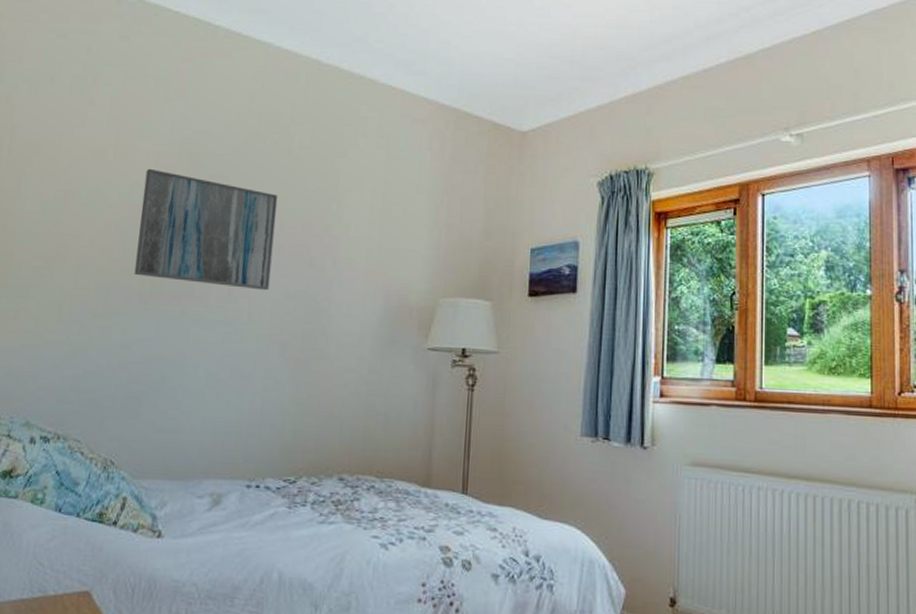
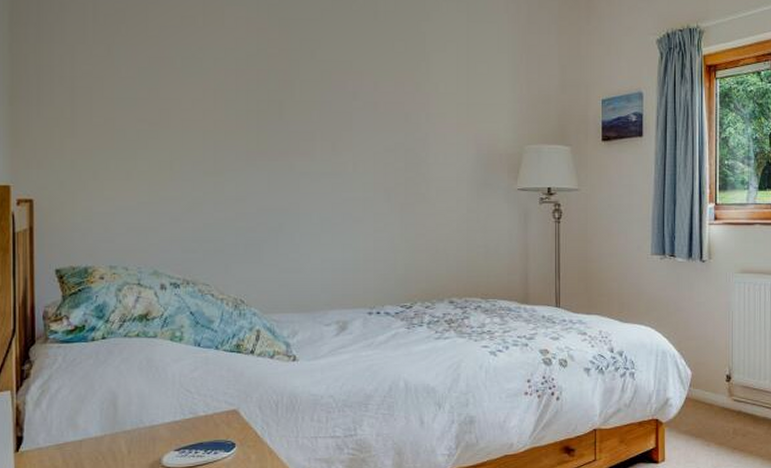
wall art: present [134,168,278,291] -> none [238,34,370,144]

